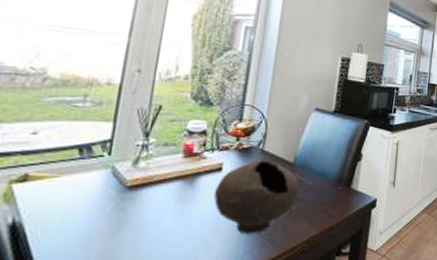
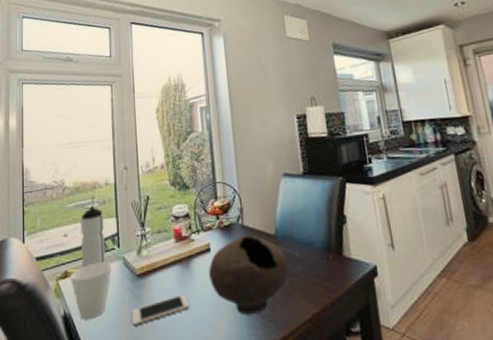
cup: none [30,168,96,229] -> present [69,262,113,319]
water bottle: none [52,104,98,173] -> present [80,206,106,268]
cell phone: none [109,209,185,240] -> present [132,293,190,326]

